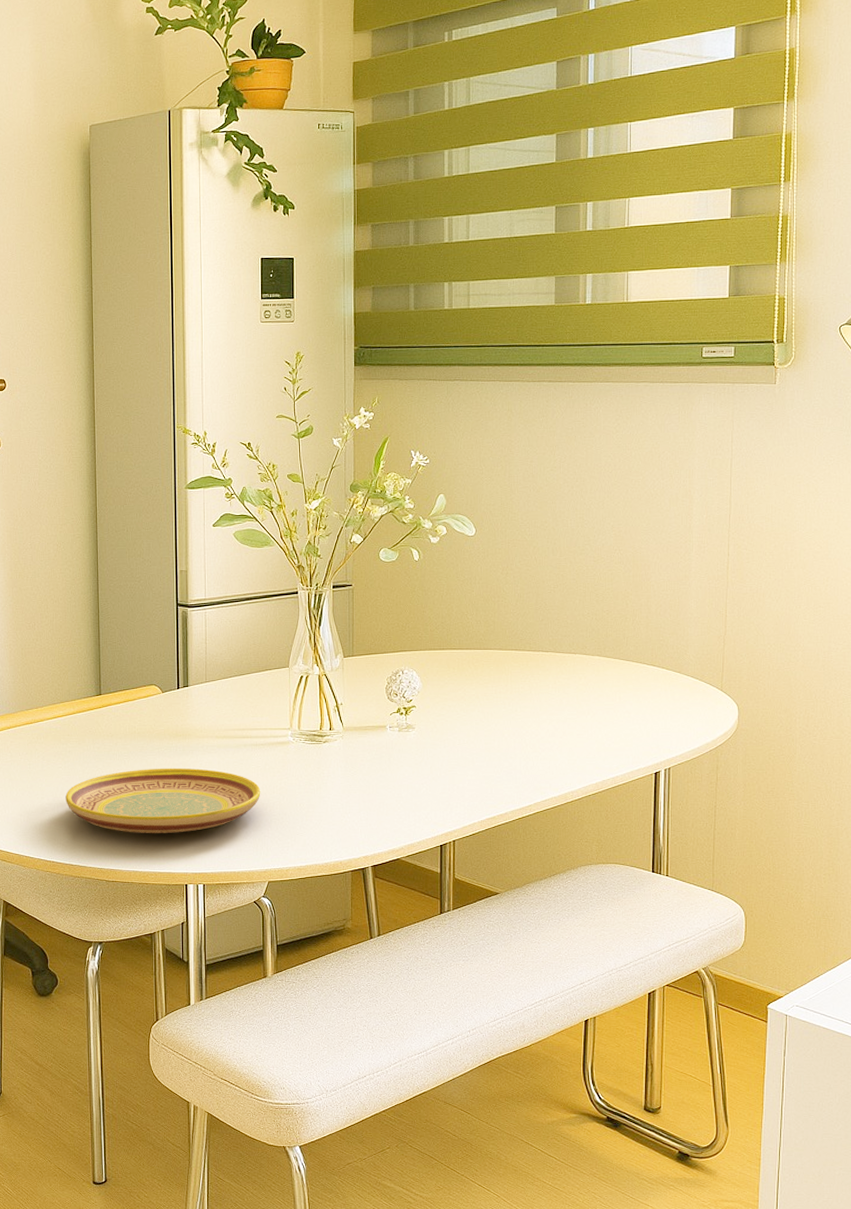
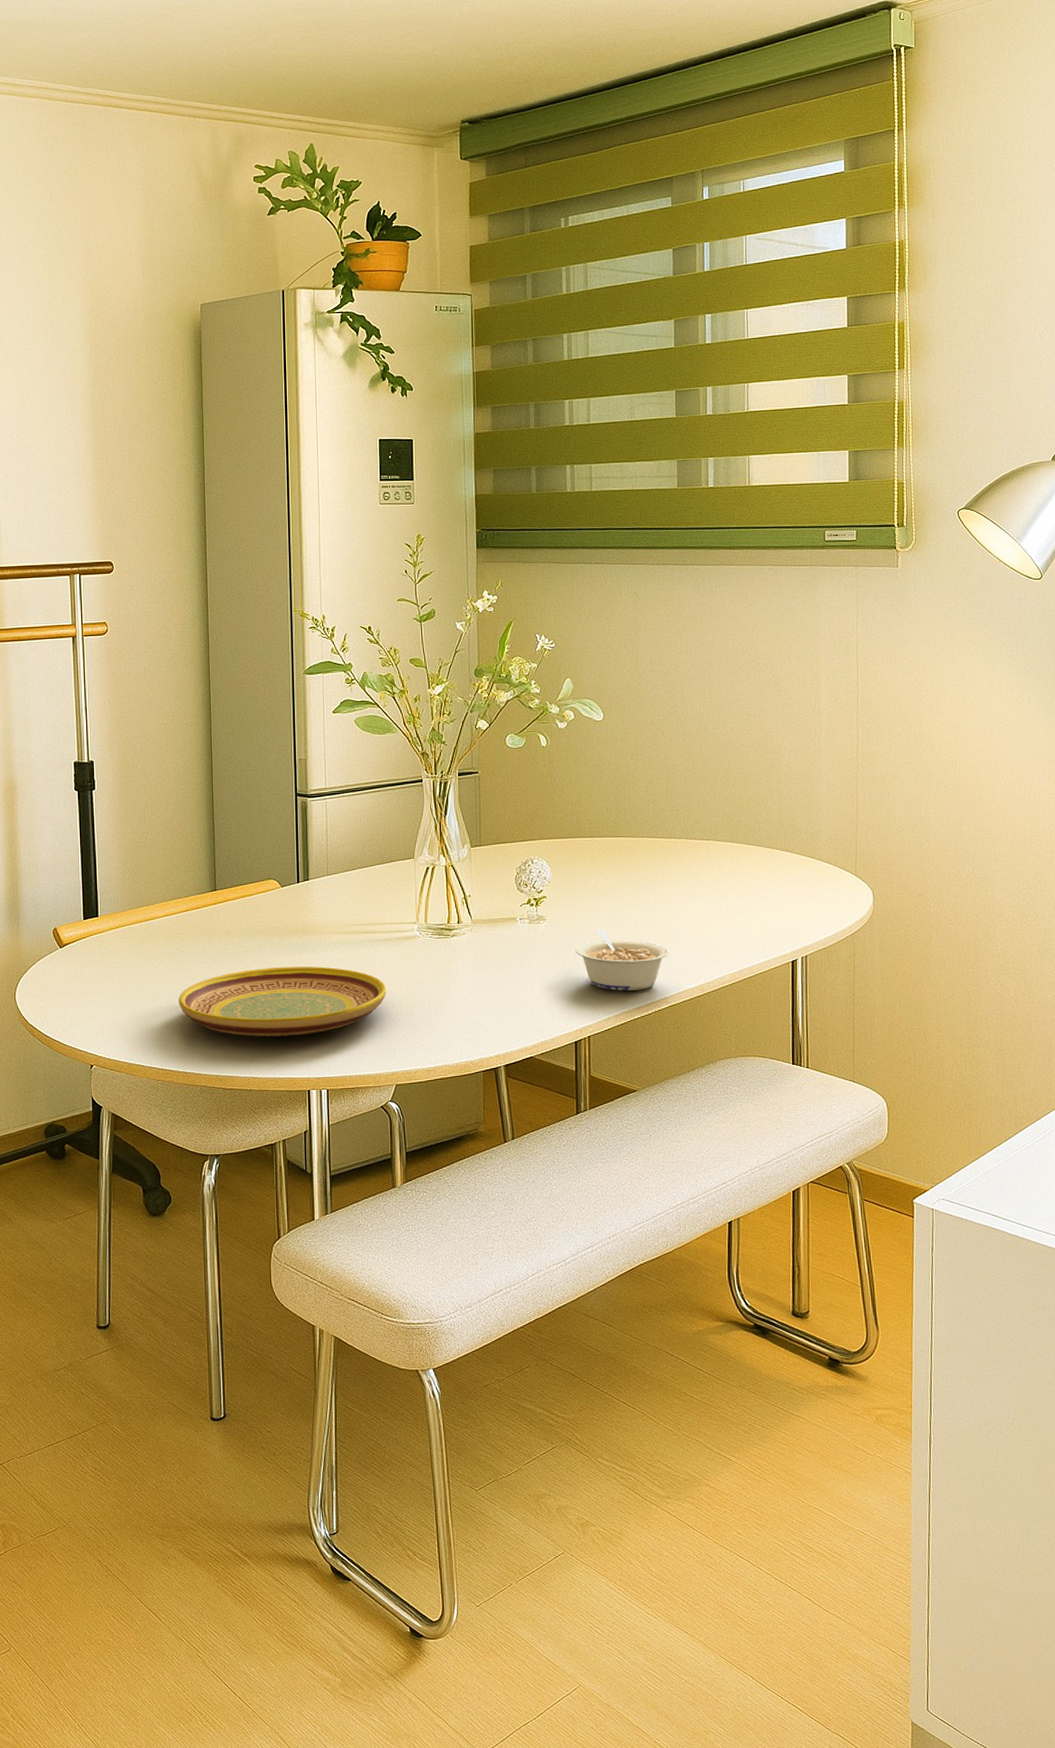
legume: none [443,738,534,798] -> present [575,929,669,991]

